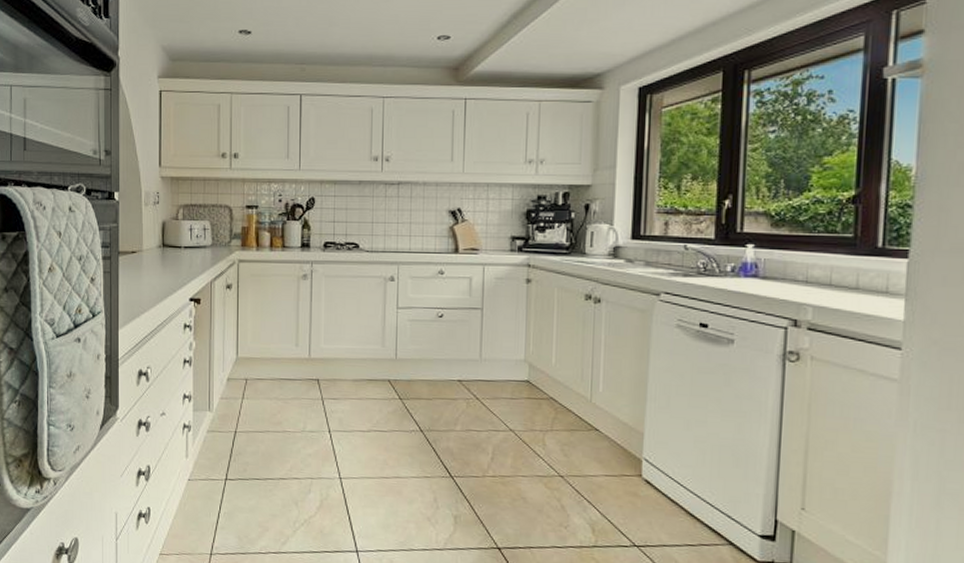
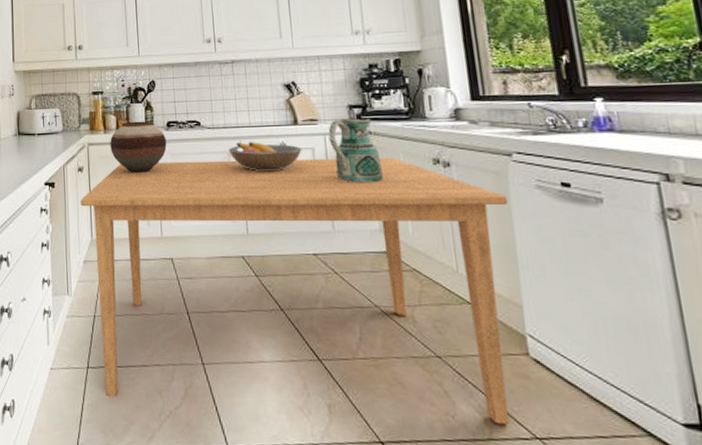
dining table: none [227,283,648,535] -> present [80,157,509,425]
vase: none [262,239,322,293] -> present [110,121,167,173]
fruit bowl: none [385,268,460,299] -> present [228,142,302,172]
ceramic pitcher: none [487,250,536,315] -> present [328,118,383,183]

